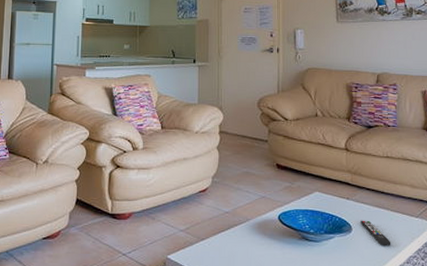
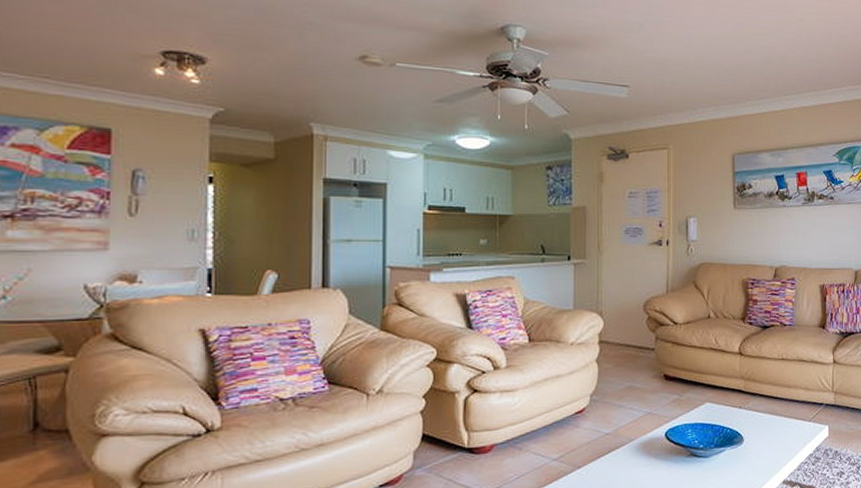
remote control: present [360,220,391,247] -> none [752,429,783,455]

